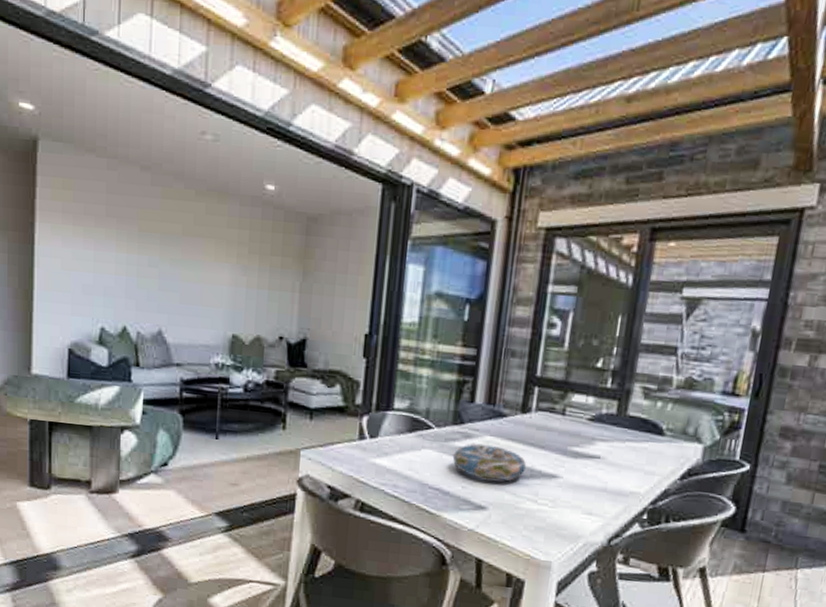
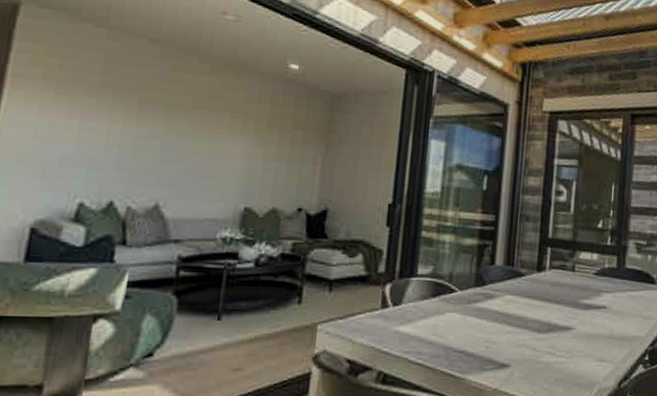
decorative bowl: present [452,443,527,482] -> none [475,303,544,339]

